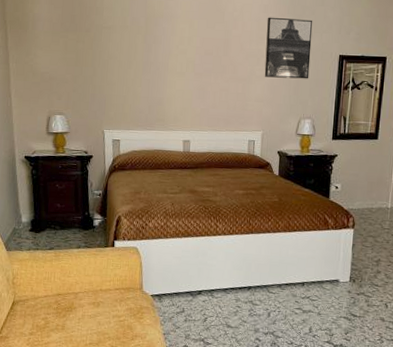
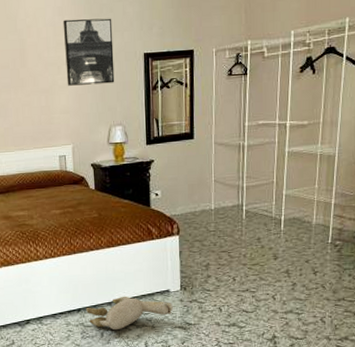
plush toy: none [256,280,340,312] -> present [86,296,173,330]

